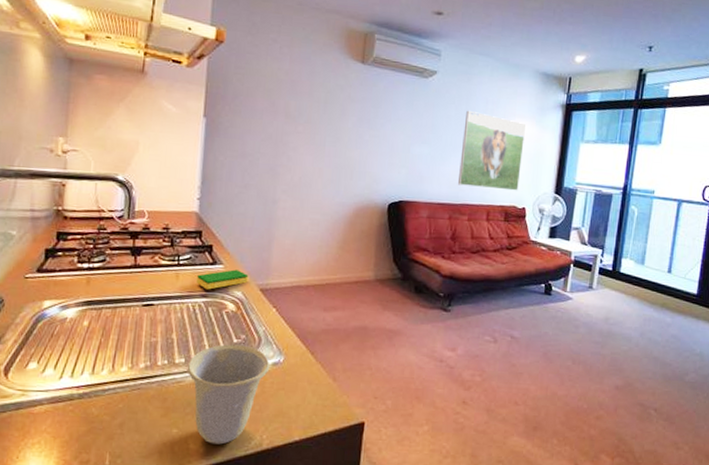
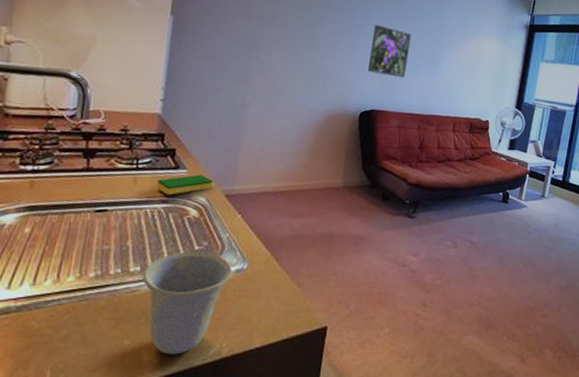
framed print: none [395,113,438,167] -> present [368,24,412,78]
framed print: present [457,110,527,191] -> none [427,25,494,105]

